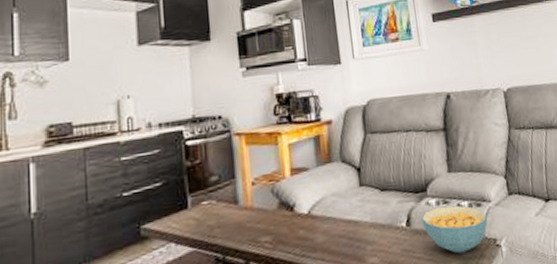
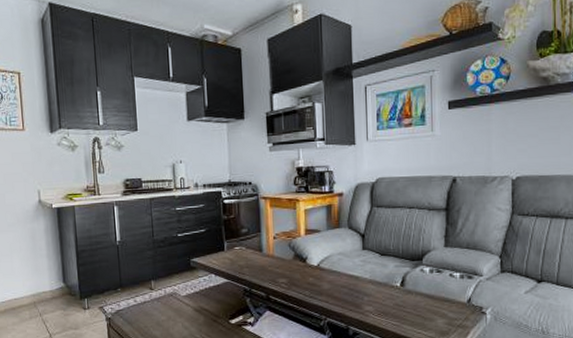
cereal bowl: present [421,205,488,254] -> none [414,274,477,314]

